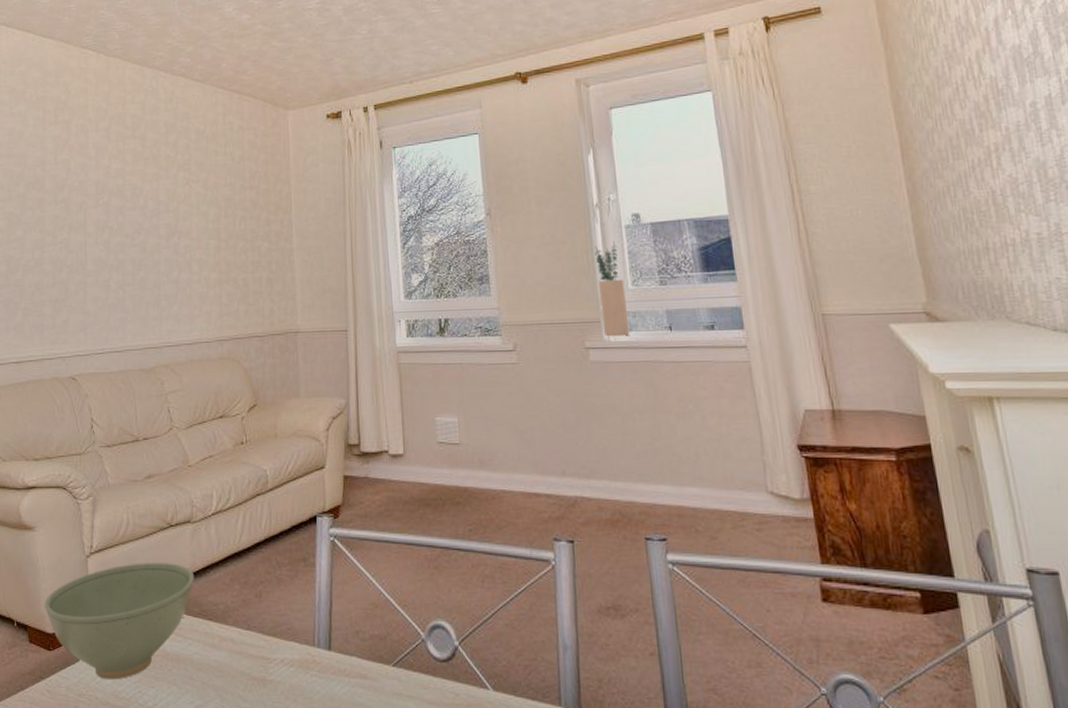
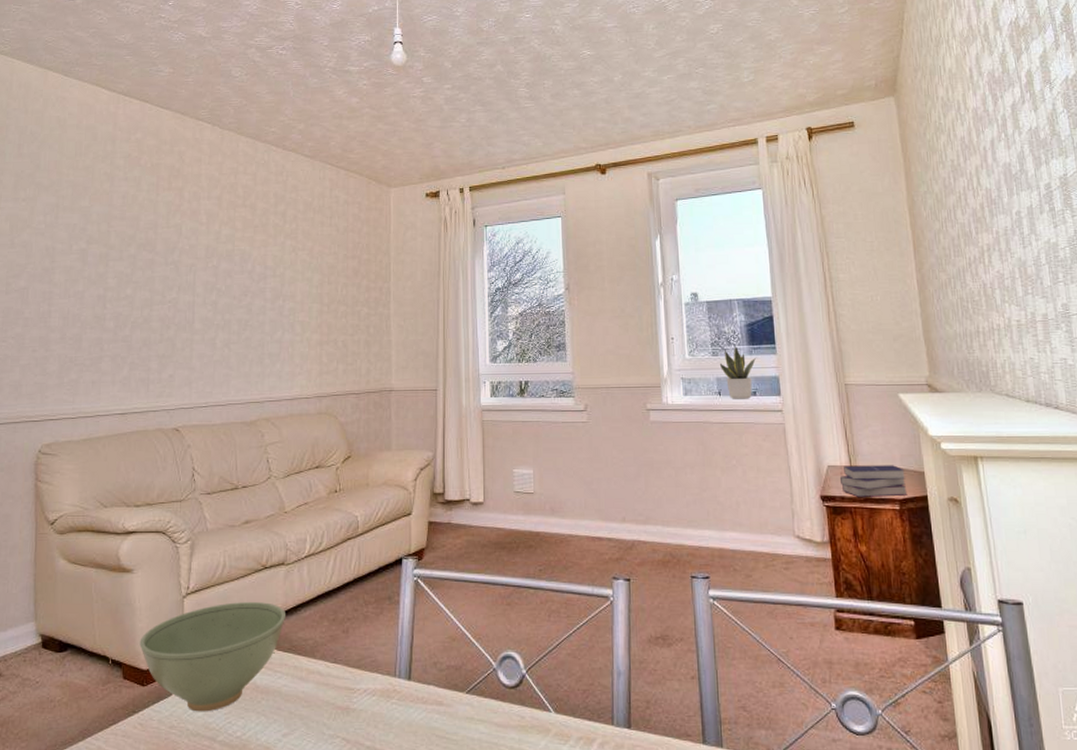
vase: present [594,241,630,337] -> none [658,316,685,400]
potted plant: none [669,272,712,335] -> present [719,345,756,399]
book: none [821,408,906,446] -> present [840,465,908,497]

